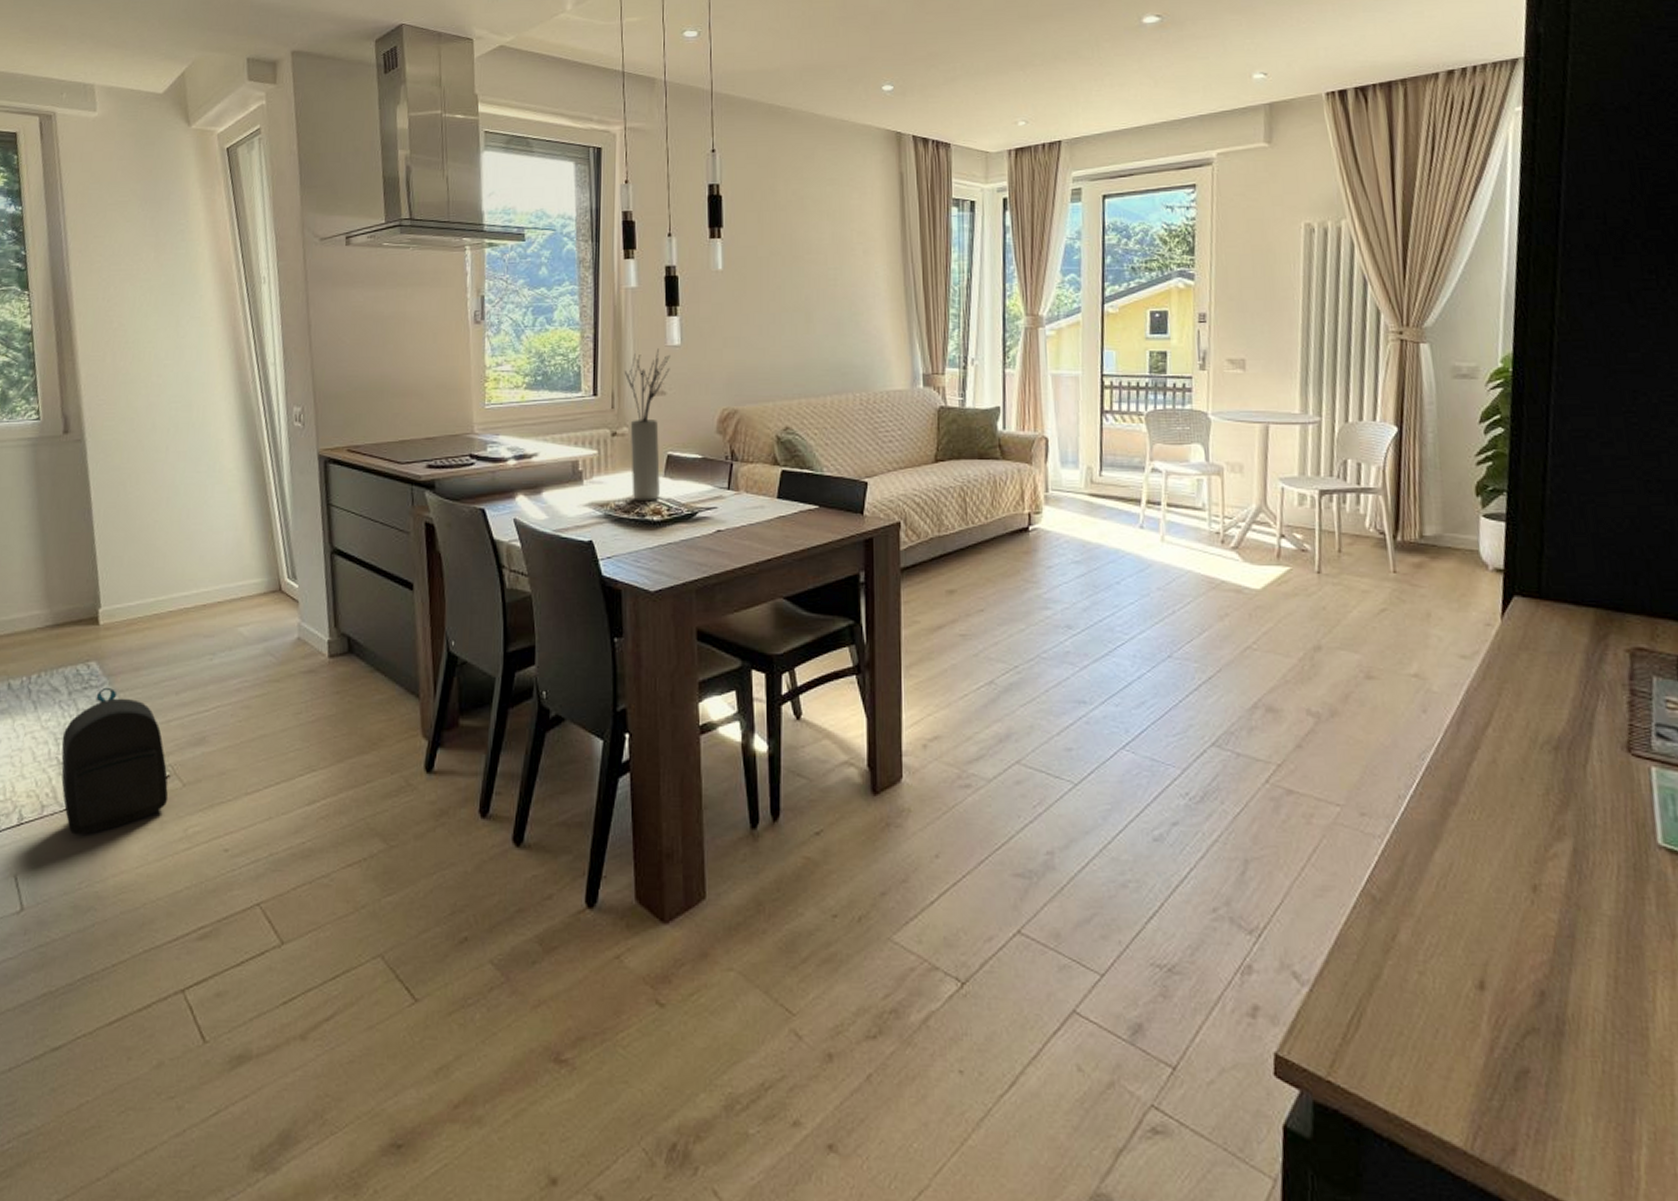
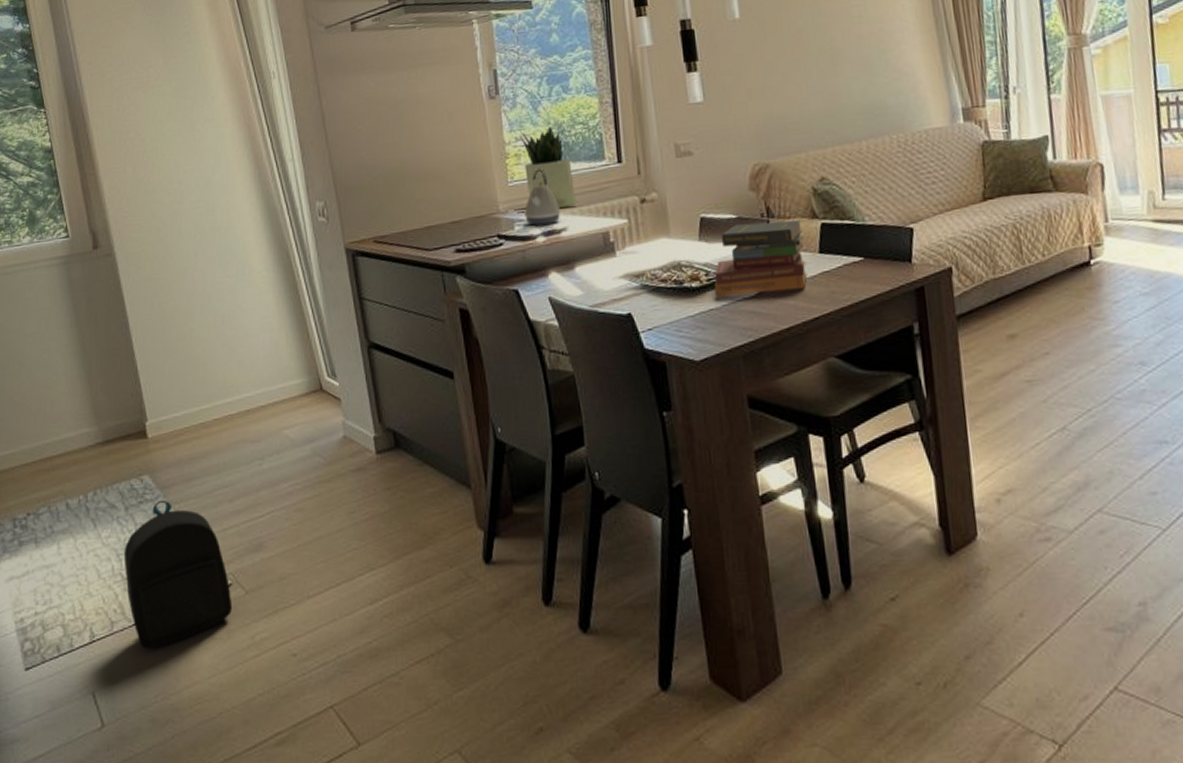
kettle: none [498,393,534,449] -> present [524,167,561,226]
planter: none [500,356,554,435] -> present [519,127,581,209]
vase: present [624,348,670,500] -> none [647,107,696,268]
books: none [674,464,764,532] -> present [713,220,807,297]

